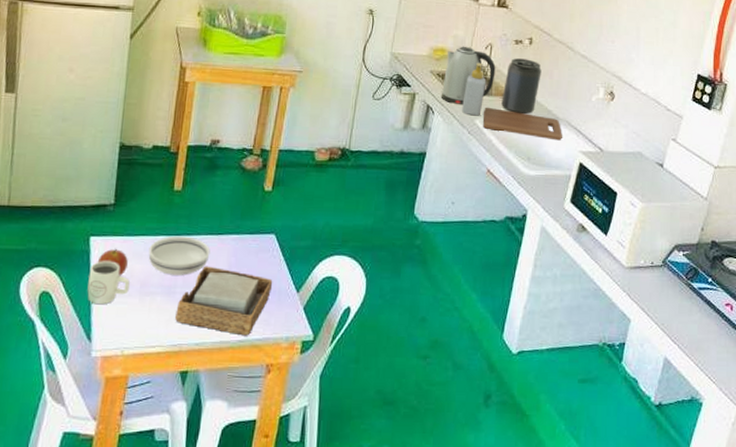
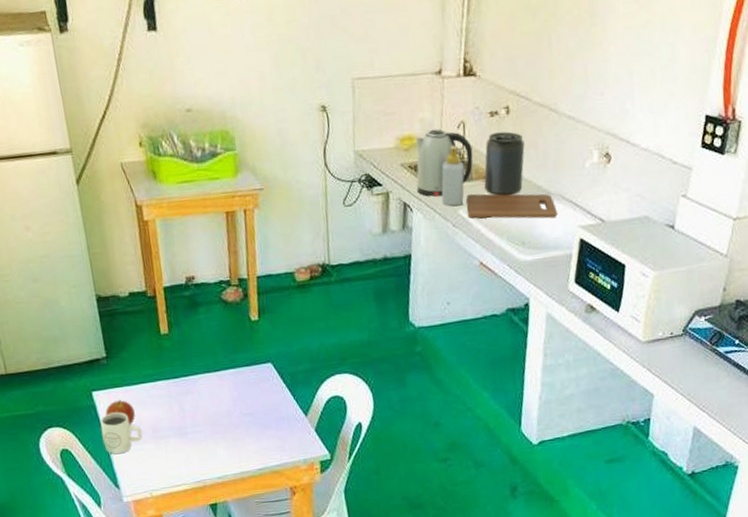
bowl: present [148,236,211,276] -> none [151,377,212,417]
napkin holder: present [175,266,273,336] -> none [192,403,281,464]

